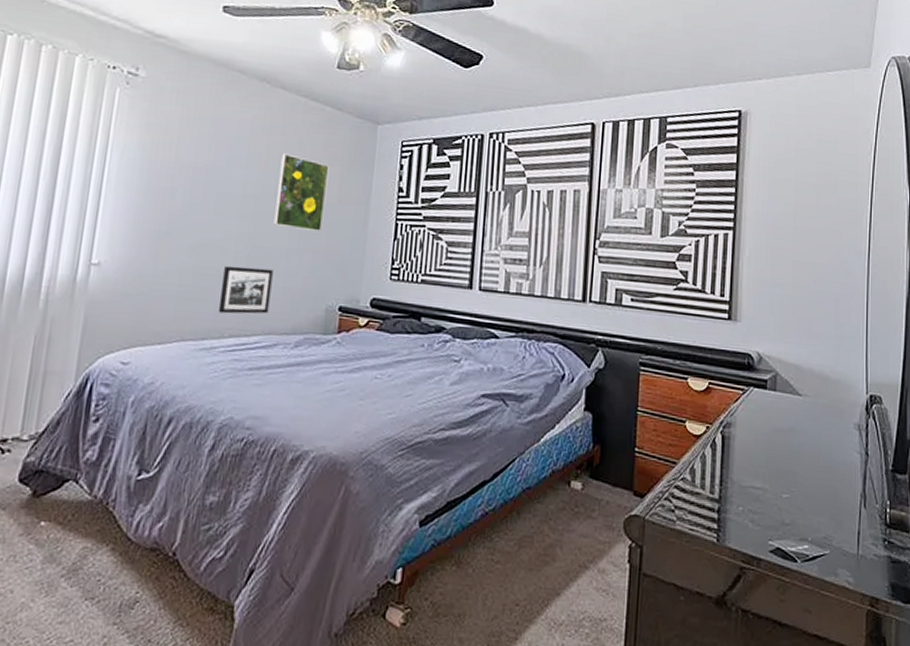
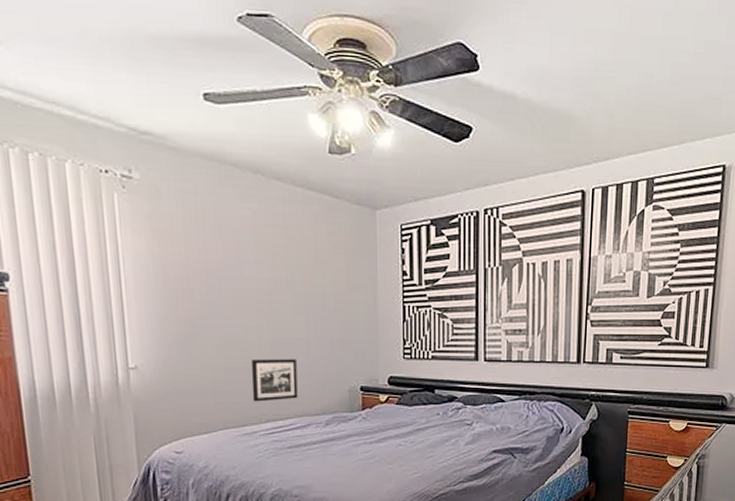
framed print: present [274,153,330,231] -> none [287,247,336,319]

